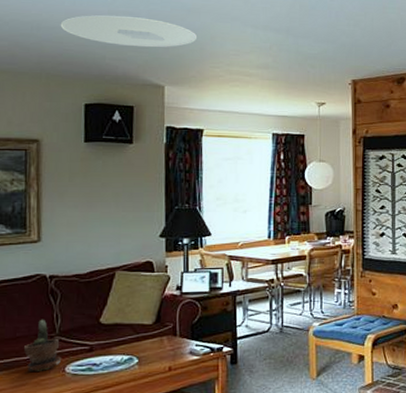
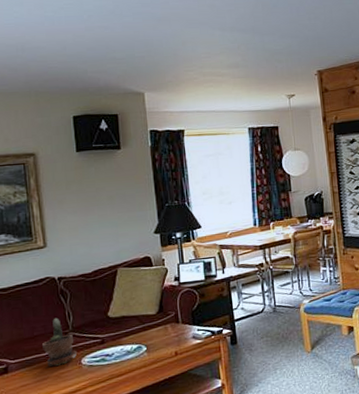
ceiling light: present [60,14,198,48] -> none [42,30,170,59]

